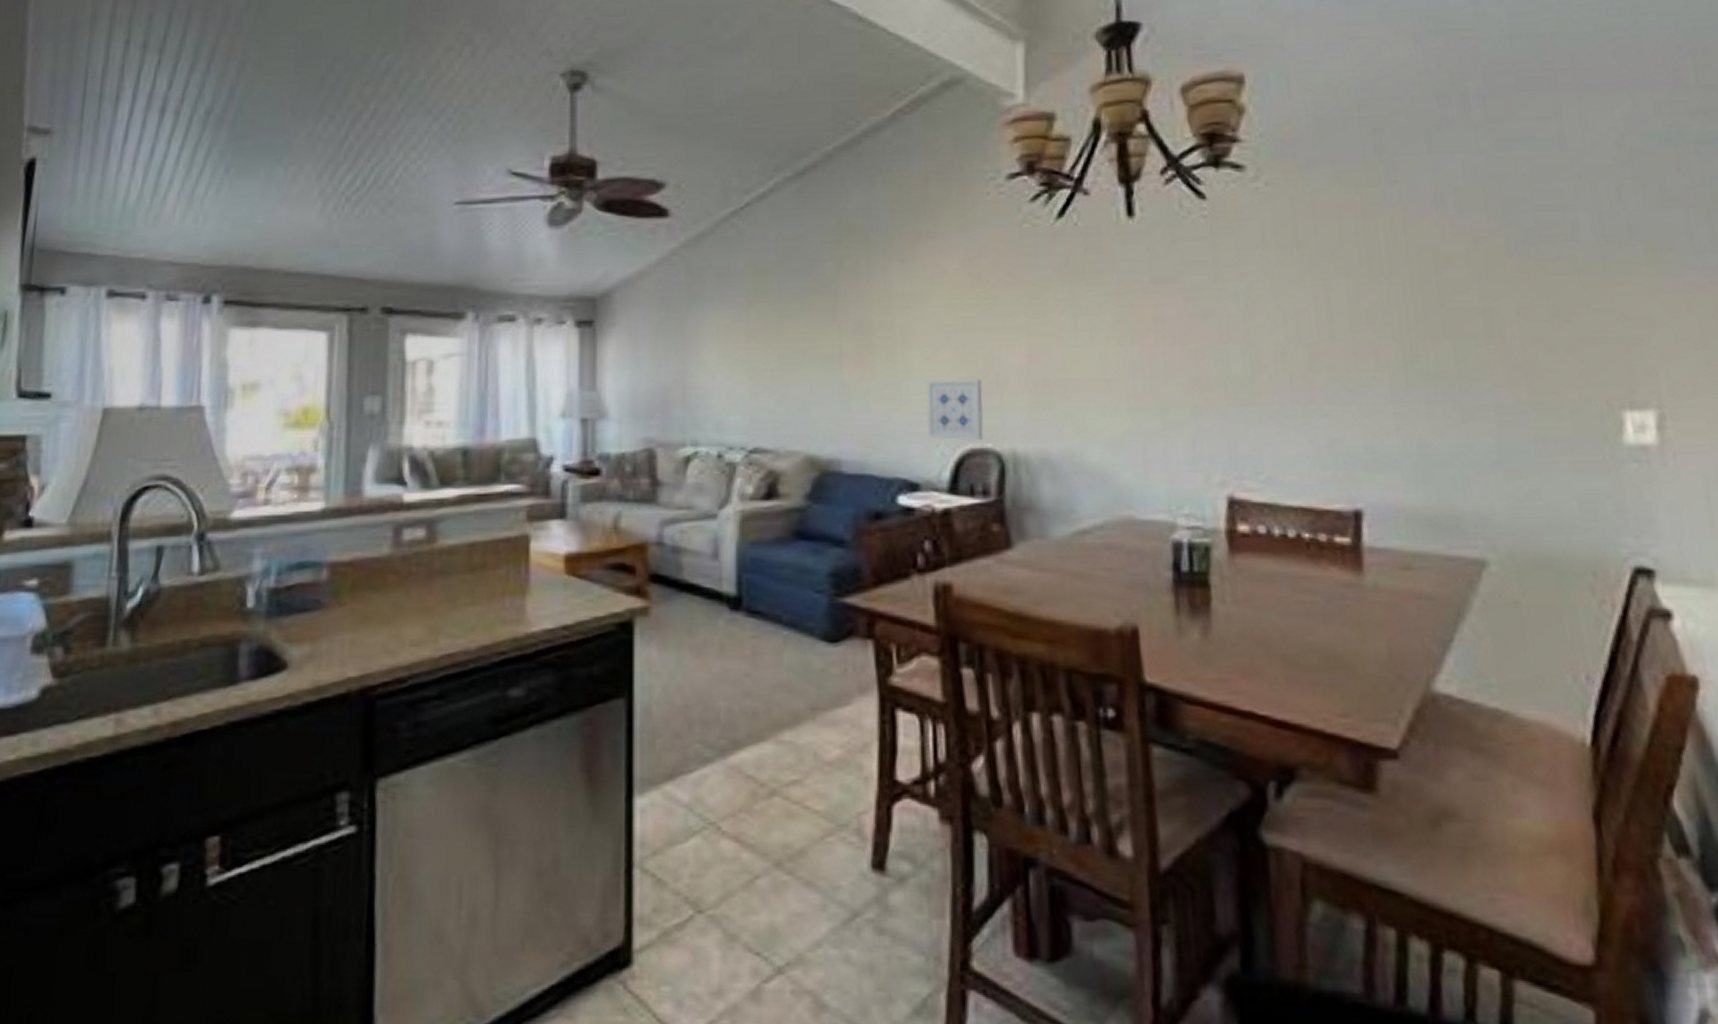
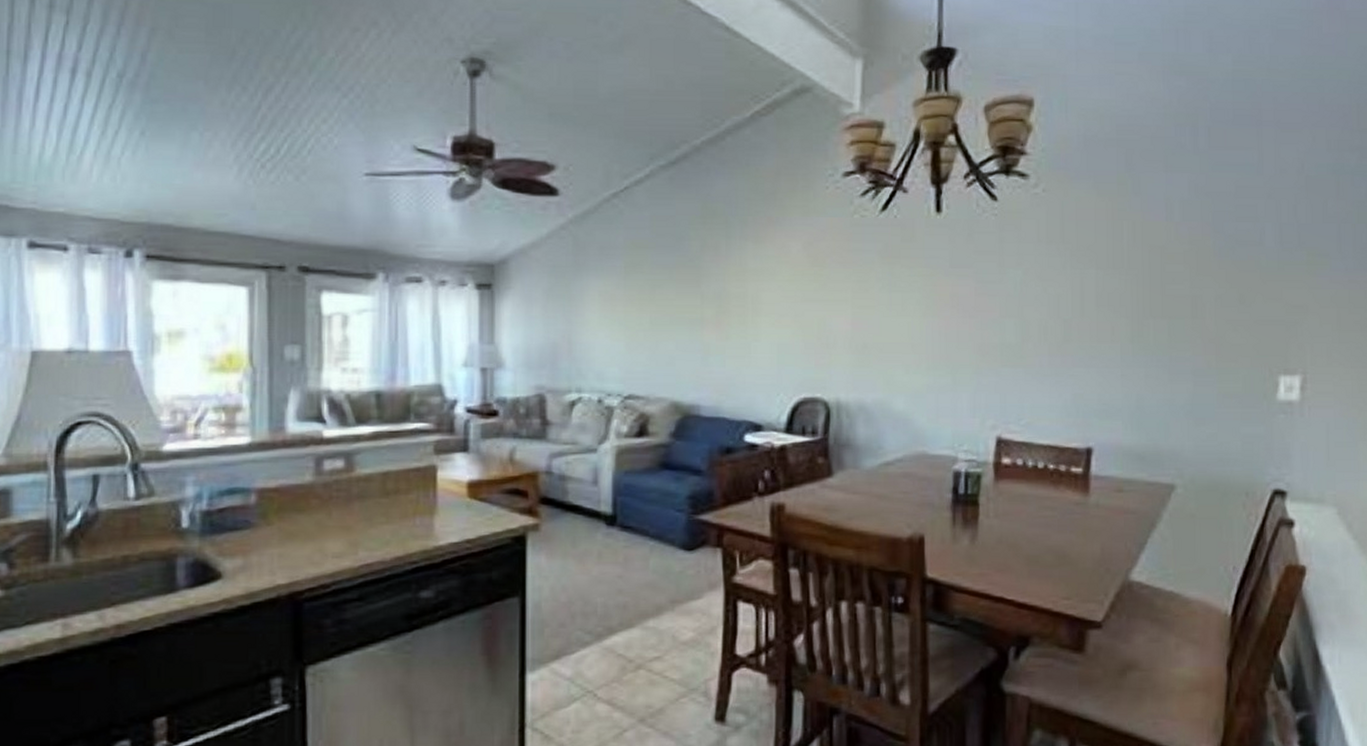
wall art: present [927,378,984,441] -> none [770,341,816,392]

